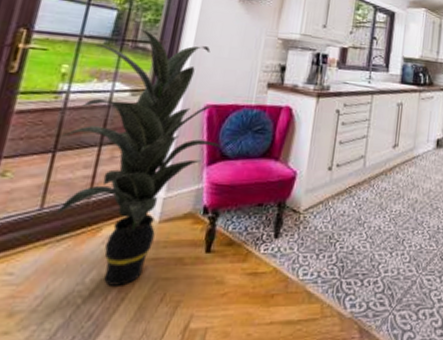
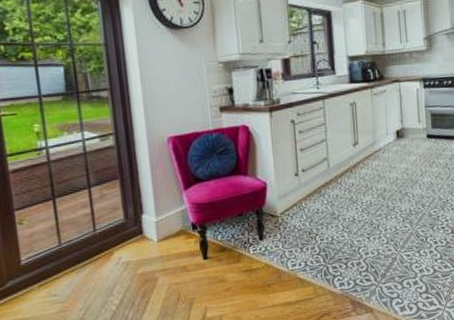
indoor plant: present [56,28,227,286] -> none [54,79,198,294]

